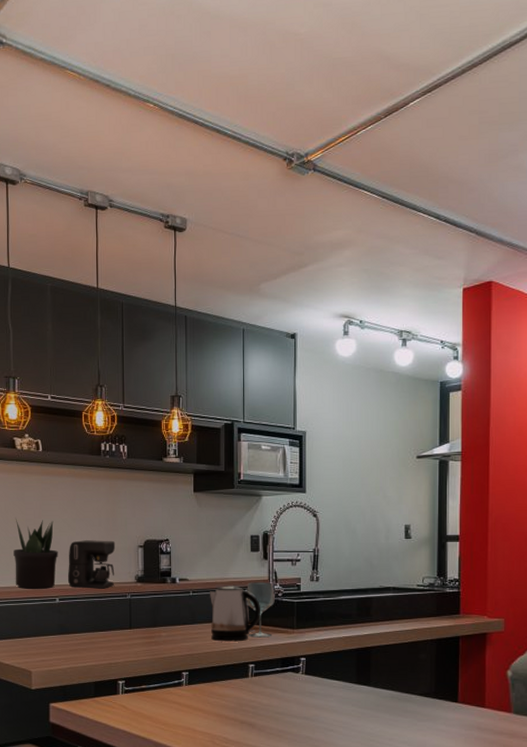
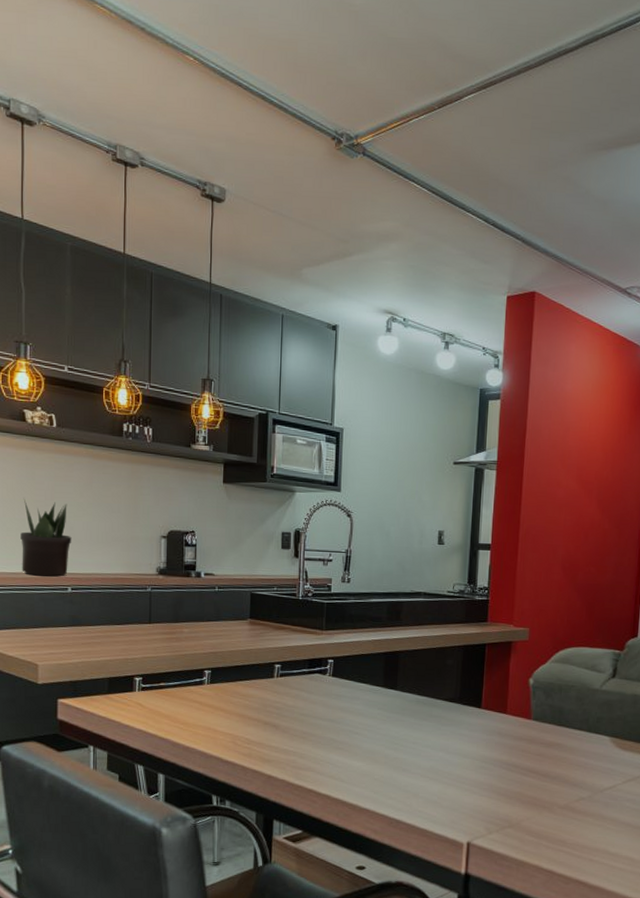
coffee maker: present [68,540,116,589] -> none [82,527,136,580]
kettle: present [209,586,261,642] -> none [235,583,290,641]
wine glass: present [245,582,276,638] -> none [274,580,306,638]

